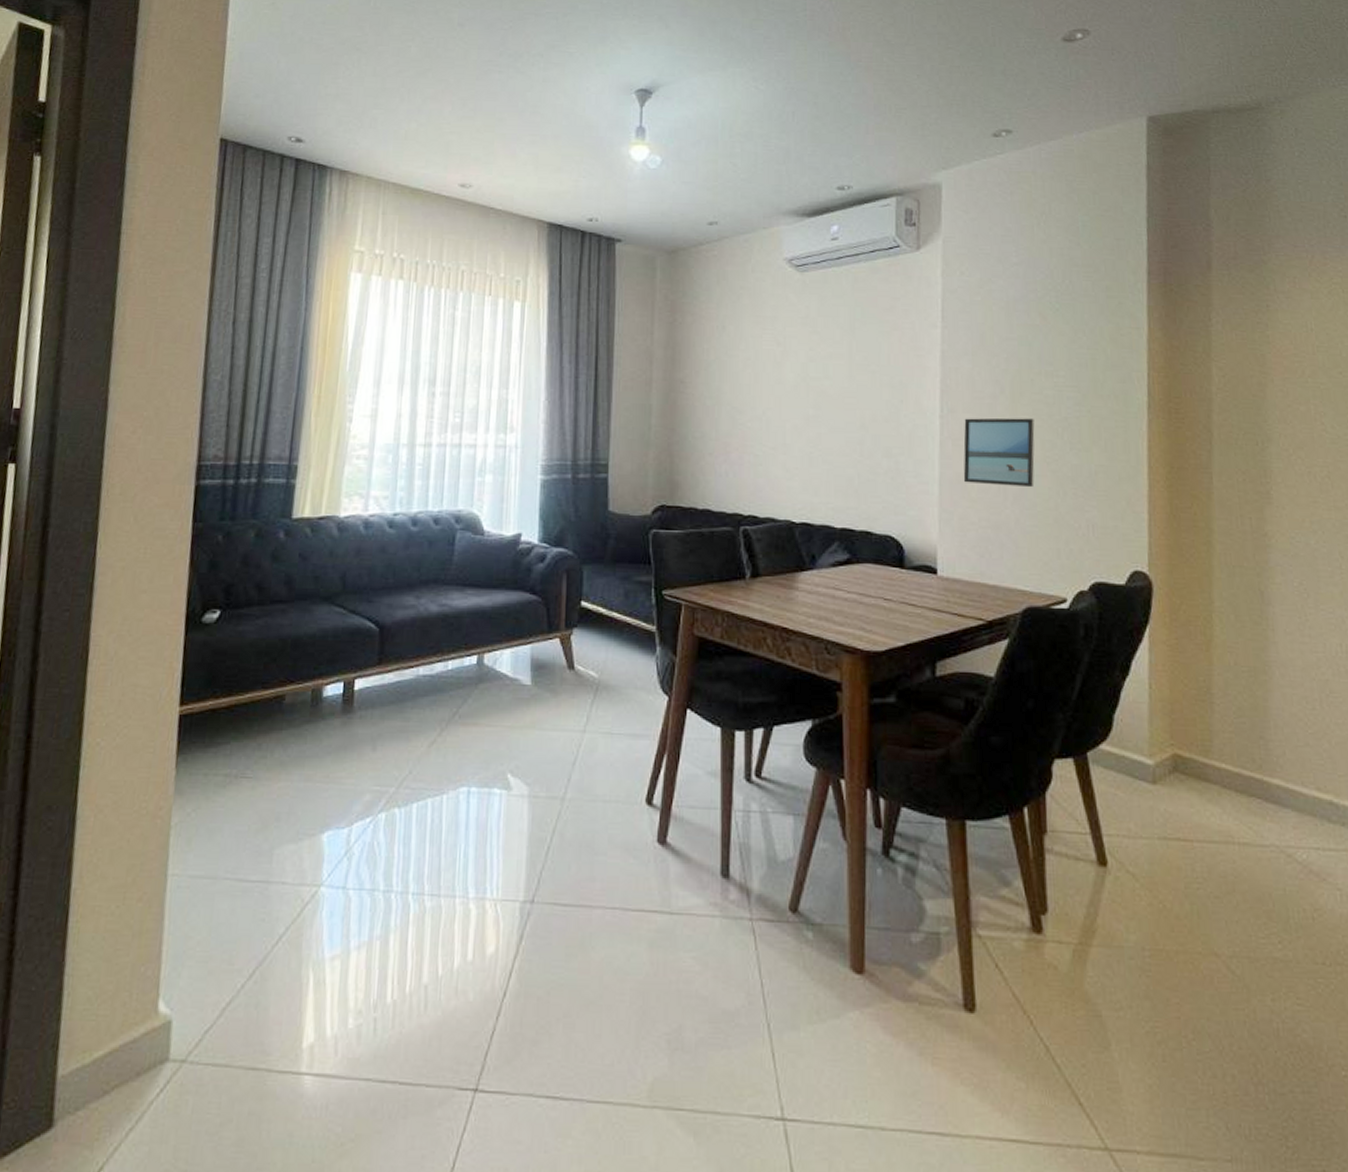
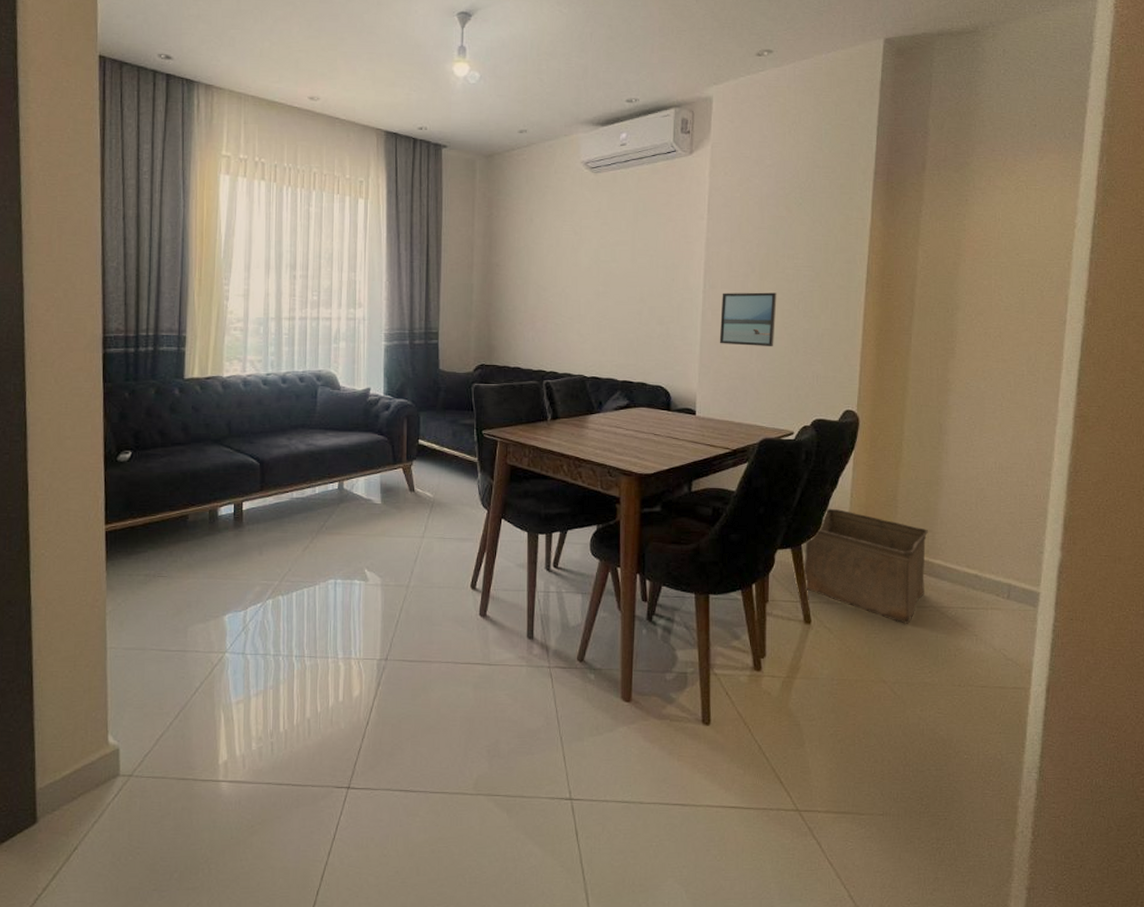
storage bin: none [1092,703,1262,872] -> present [804,508,928,625]

